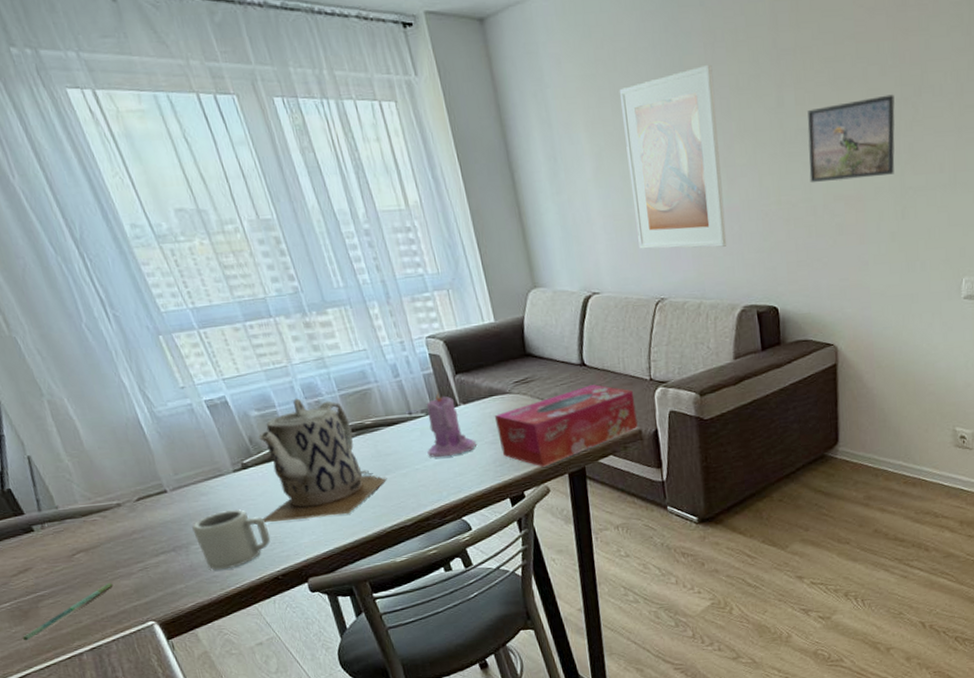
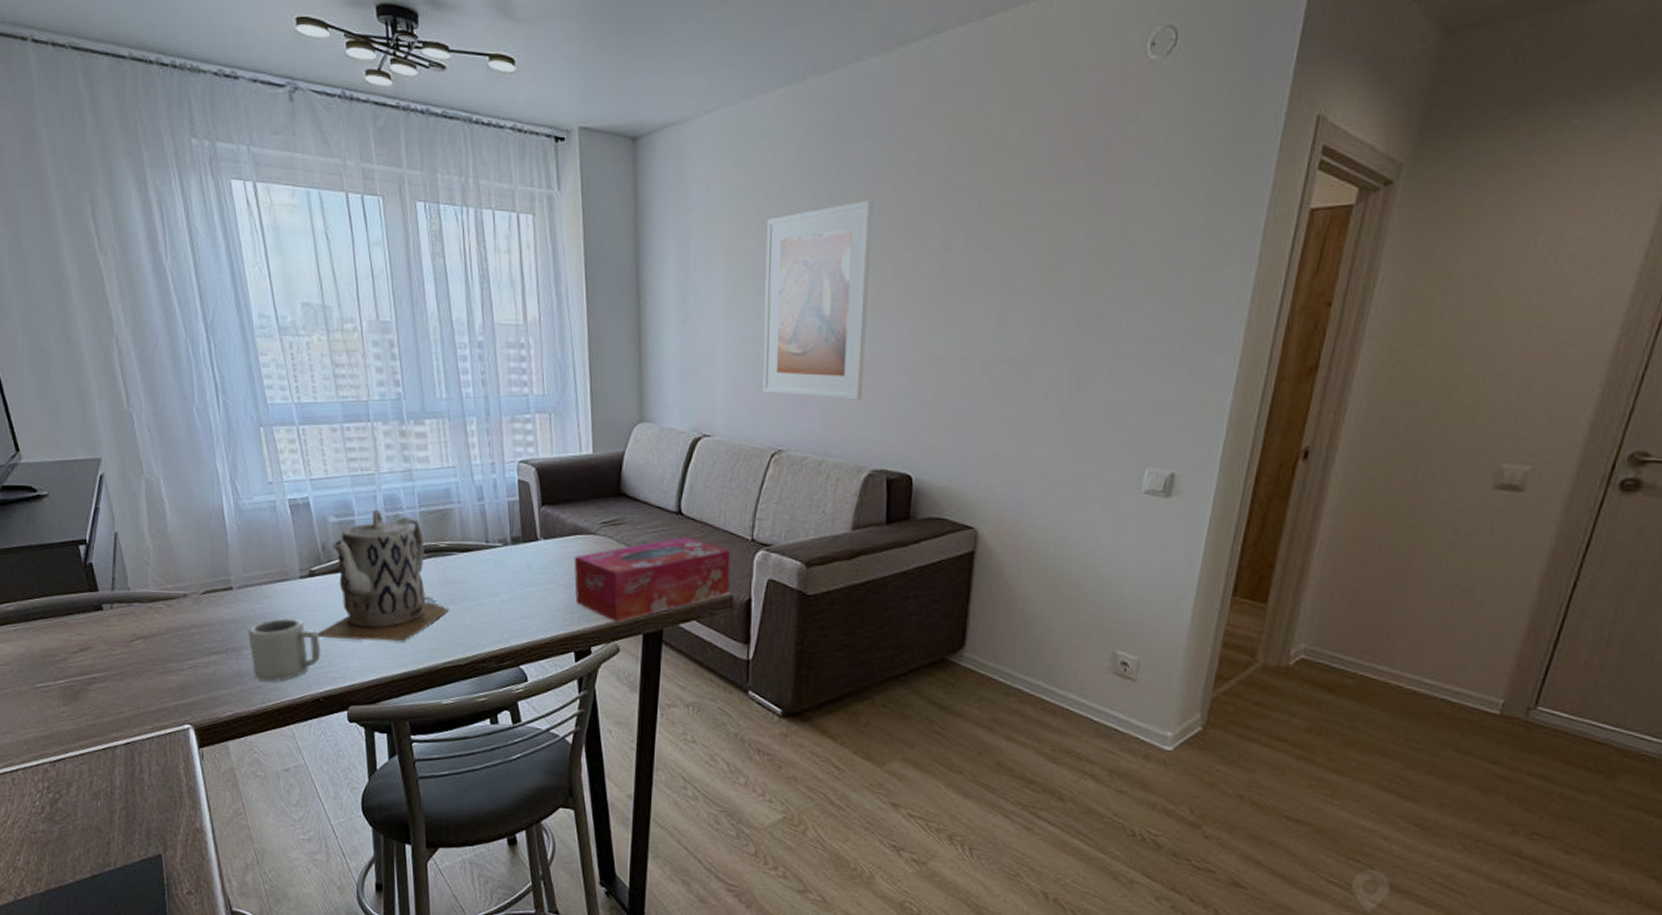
pen: present [22,582,113,641] -> none [66,675,161,723]
candle: present [426,391,476,458] -> none [497,521,549,595]
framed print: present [807,94,895,183] -> none [970,248,1083,339]

